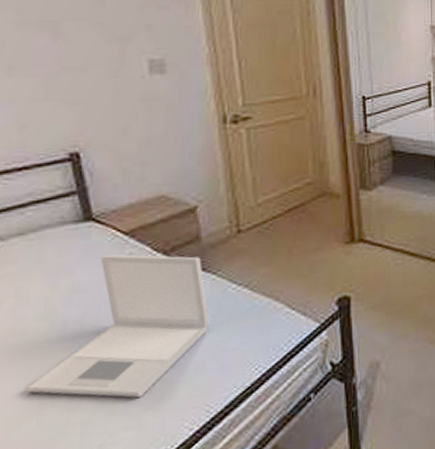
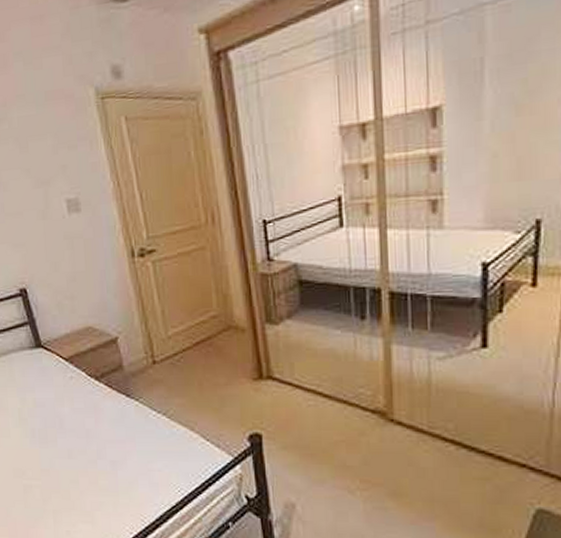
laptop: present [25,254,210,398] -> none [15,377,137,500]

